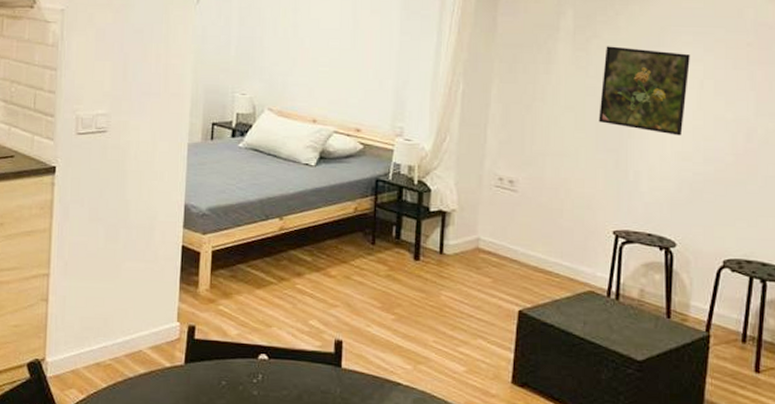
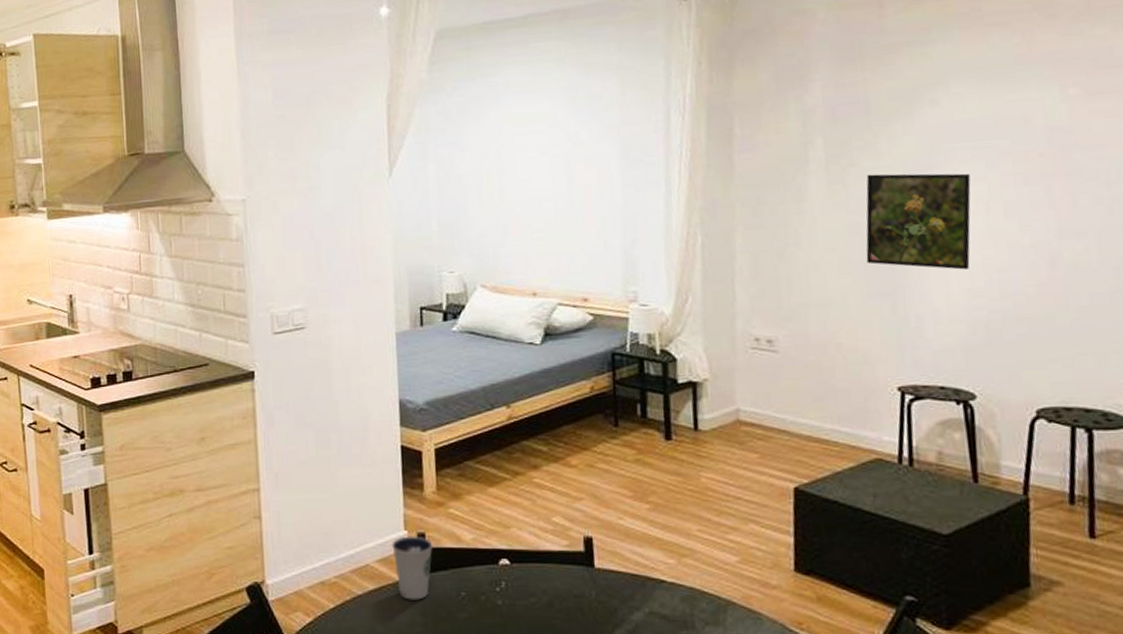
dixie cup: none [164,327,201,386] -> present [392,536,433,600]

